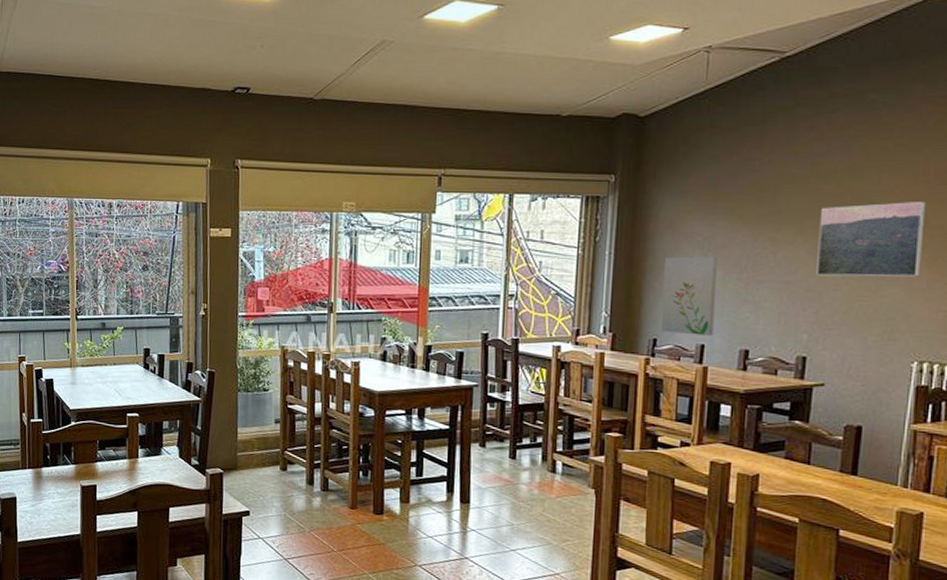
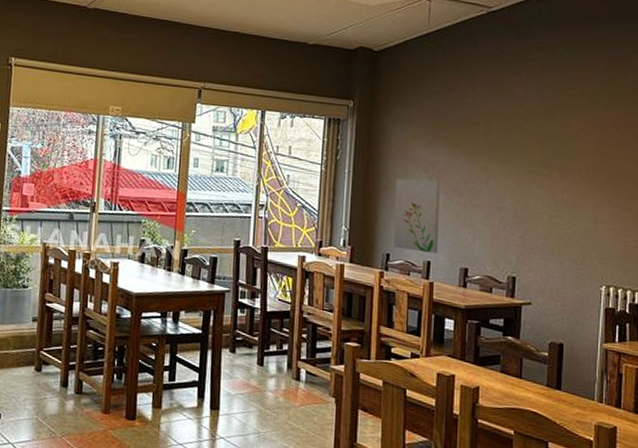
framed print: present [816,200,927,277] -> none [521,143,606,210]

